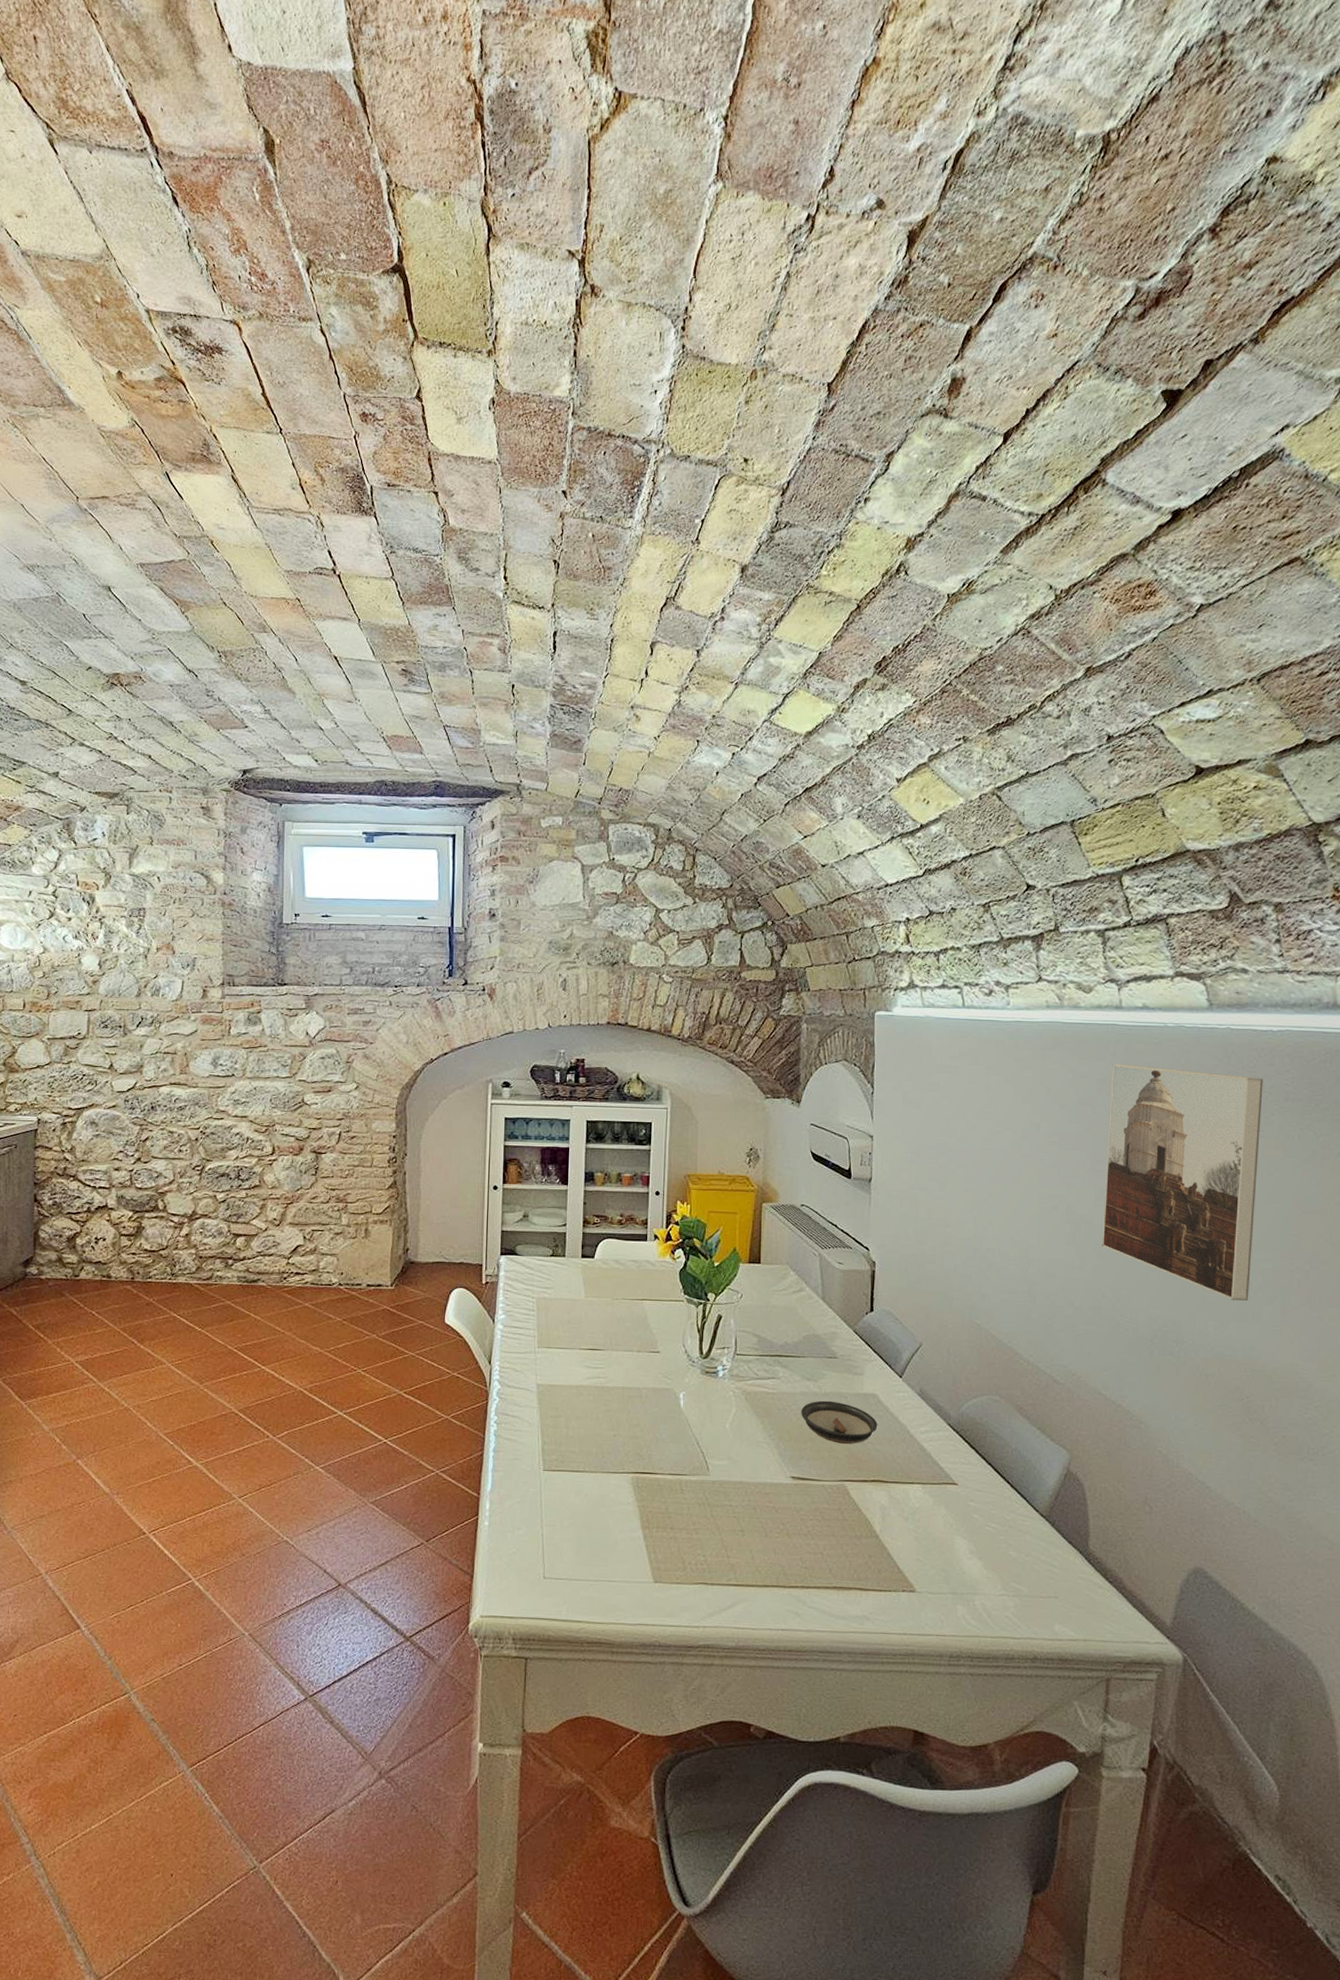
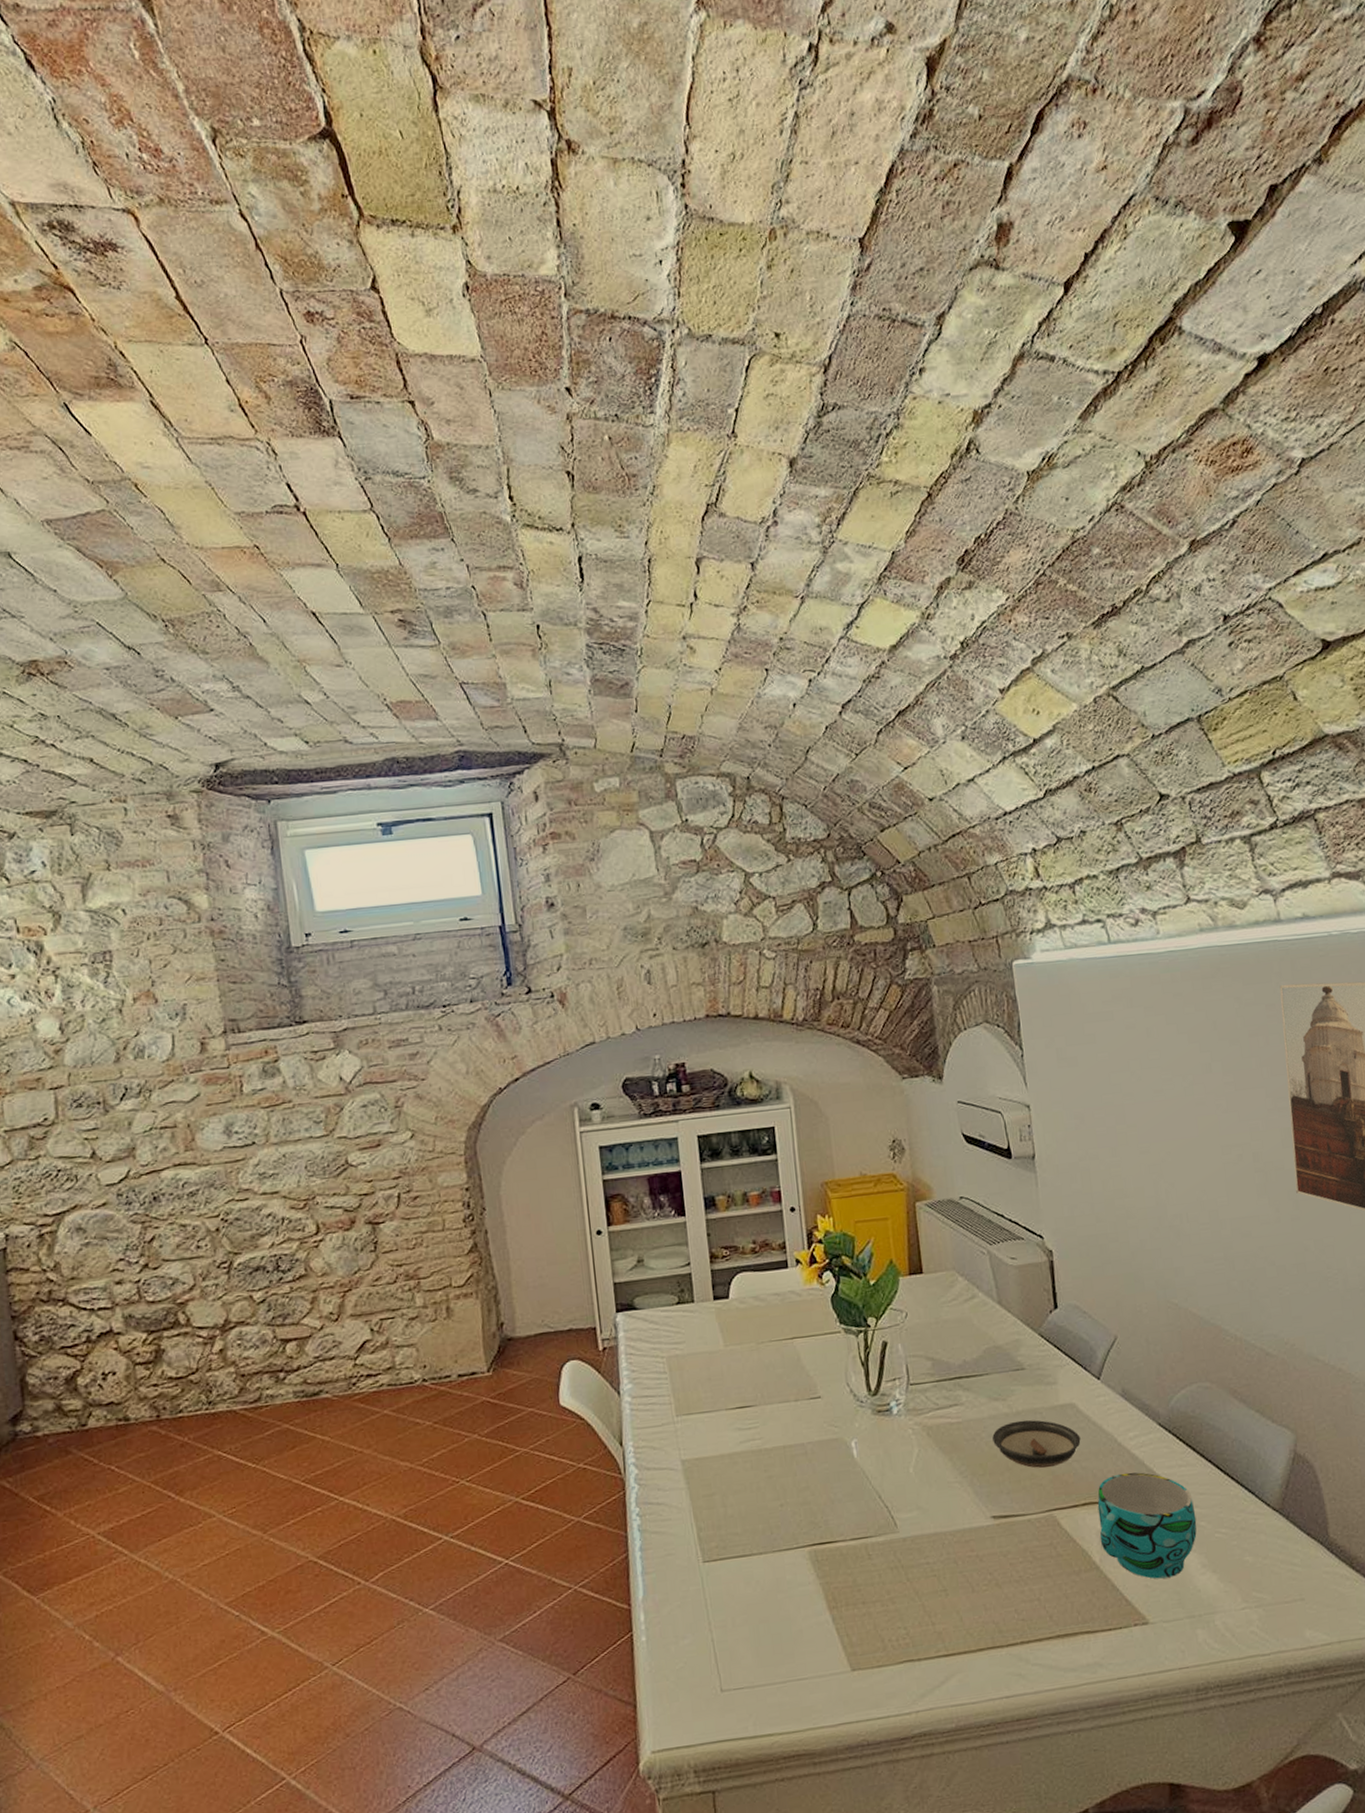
cup: none [882,1460,971,1556] -> present [1097,1472,1197,1579]

